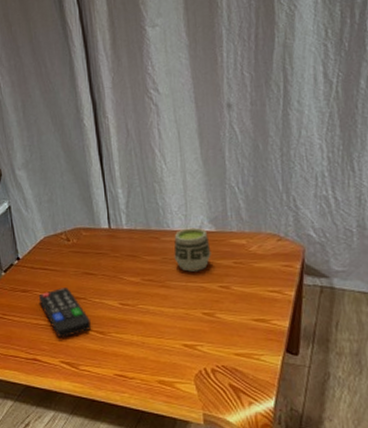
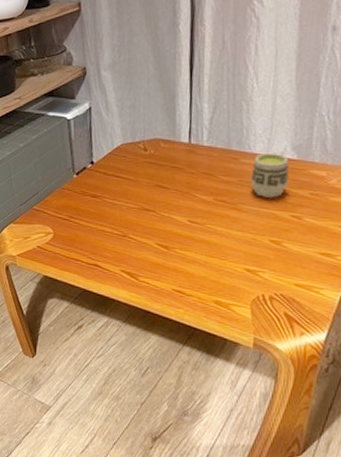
remote control: present [38,288,92,339] -> none [107,198,157,248]

